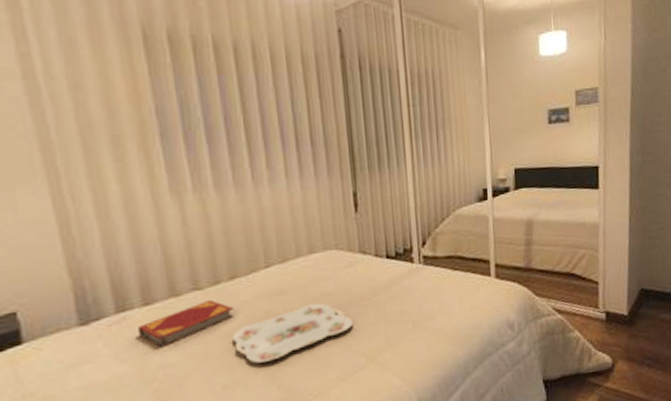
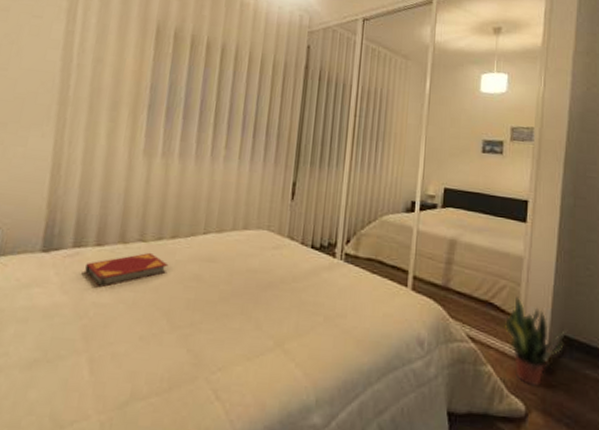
serving tray: present [232,303,353,364] -> none [159,276,269,323]
potted plant: none [587,262,643,340] -> present [505,296,567,386]

